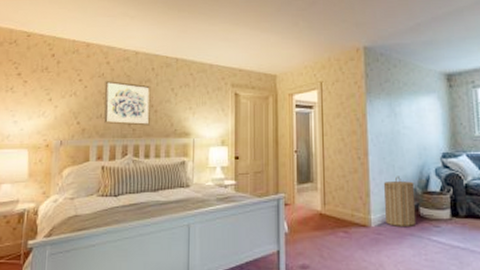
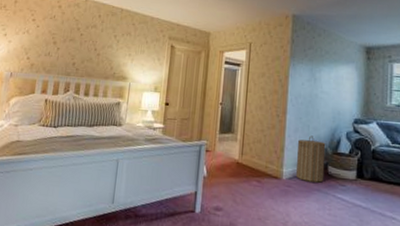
wall art: present [104,80,151,126] -> none [51,22,96,67]

